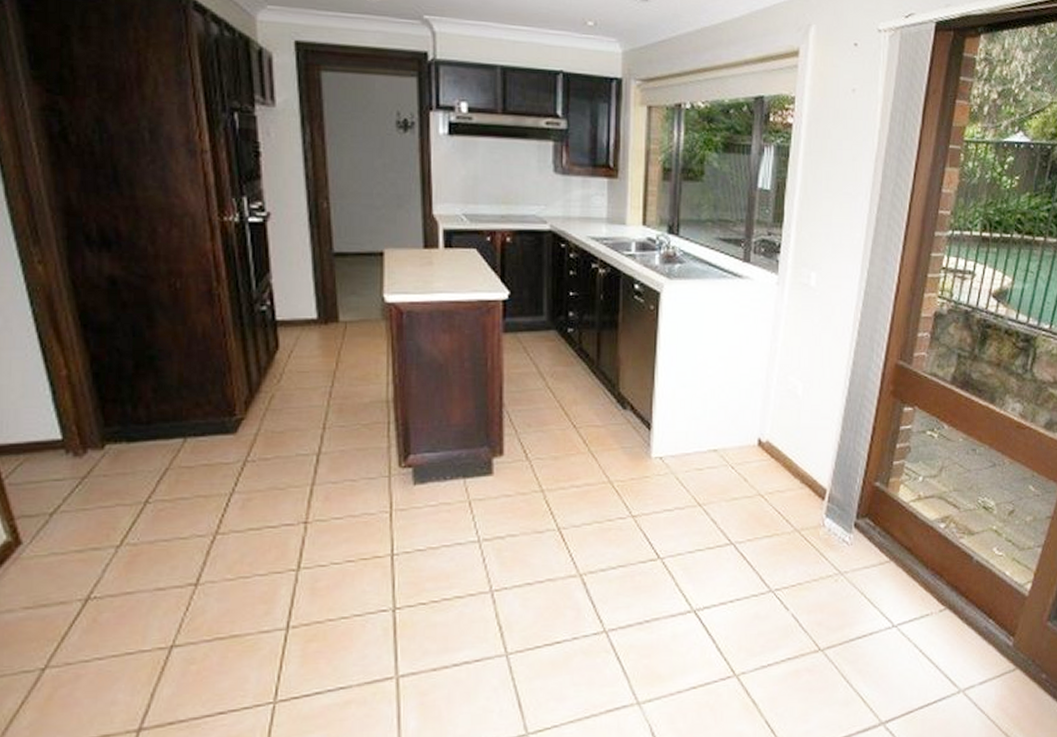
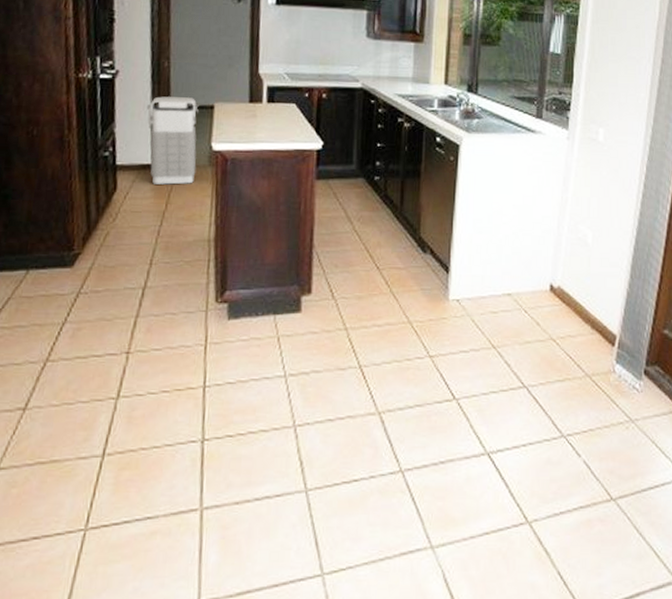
grenade: none [305,242,368,341] -> present [146,96,200,185]

